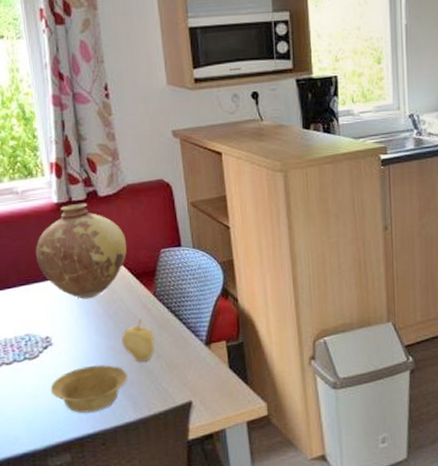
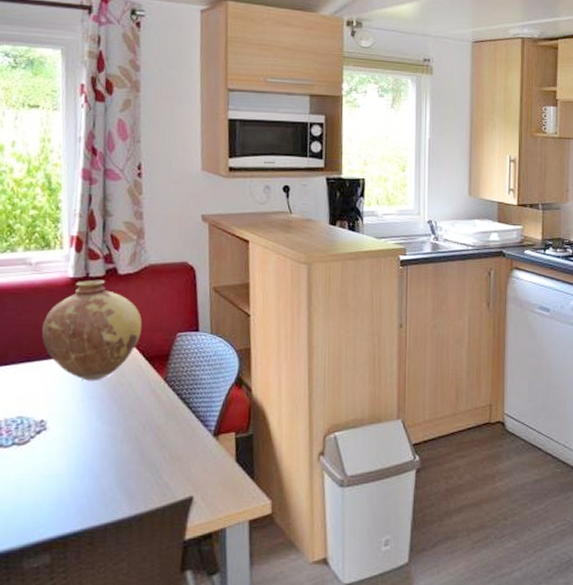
bowl: present [50,364,128,413] -> none [37,453,126,507]
fruit: present [121,319,155,361] -> none [124,405,160,451]

